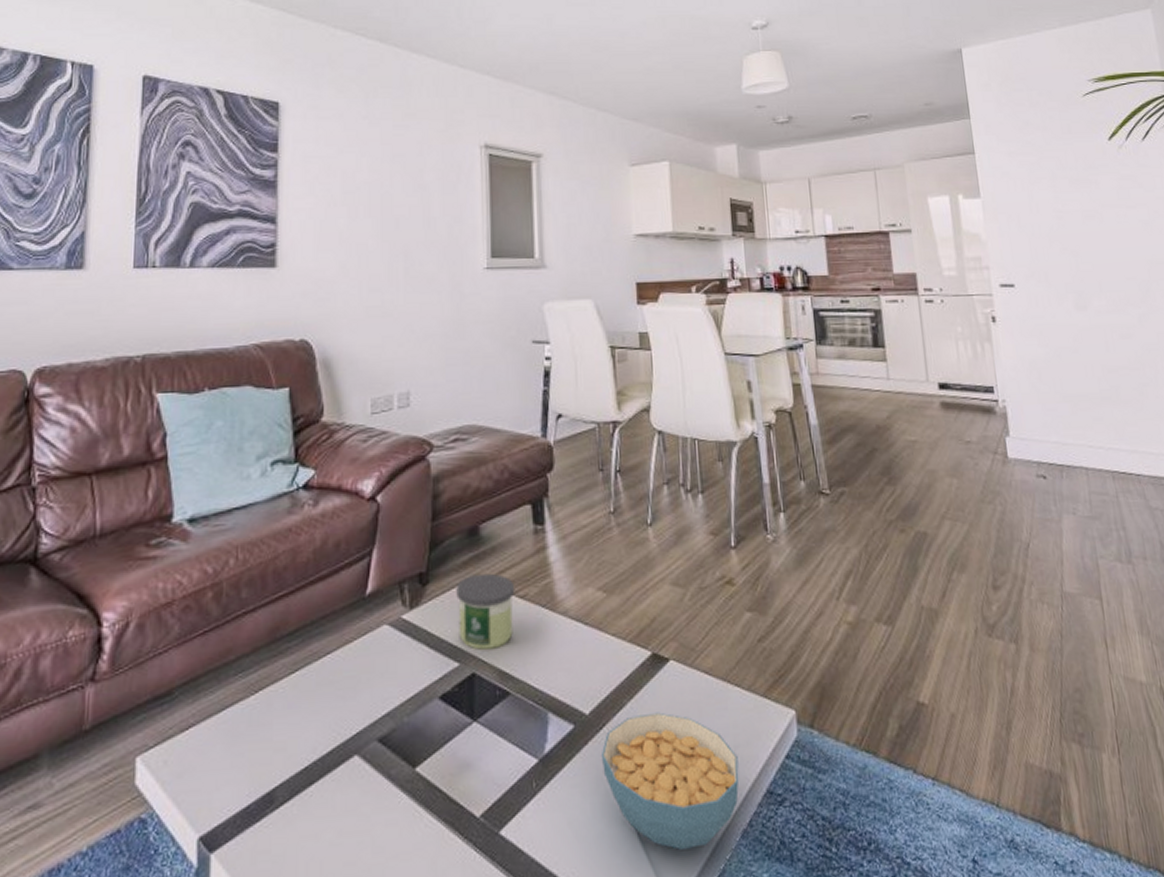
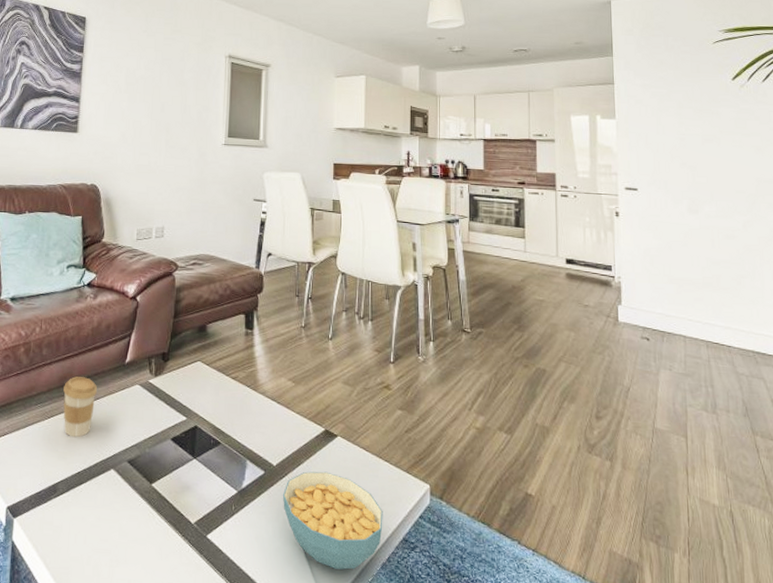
coffee cup: none [276,623,328,715] -> present [63,376,98,437]
candle: present [456,573,515,650] -> none [187,358,229,411]

